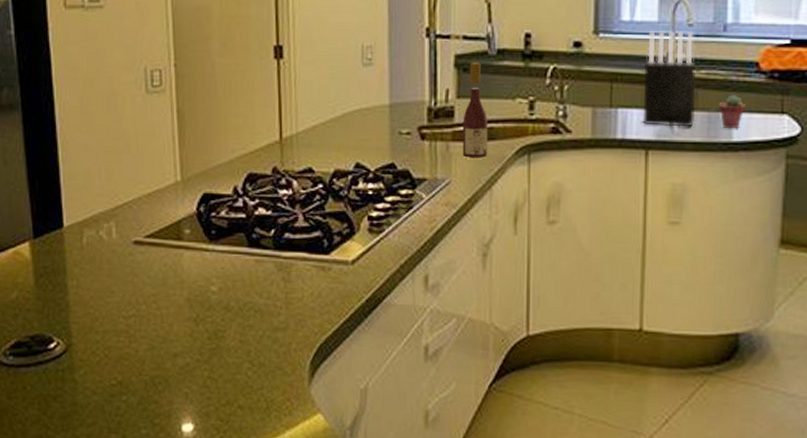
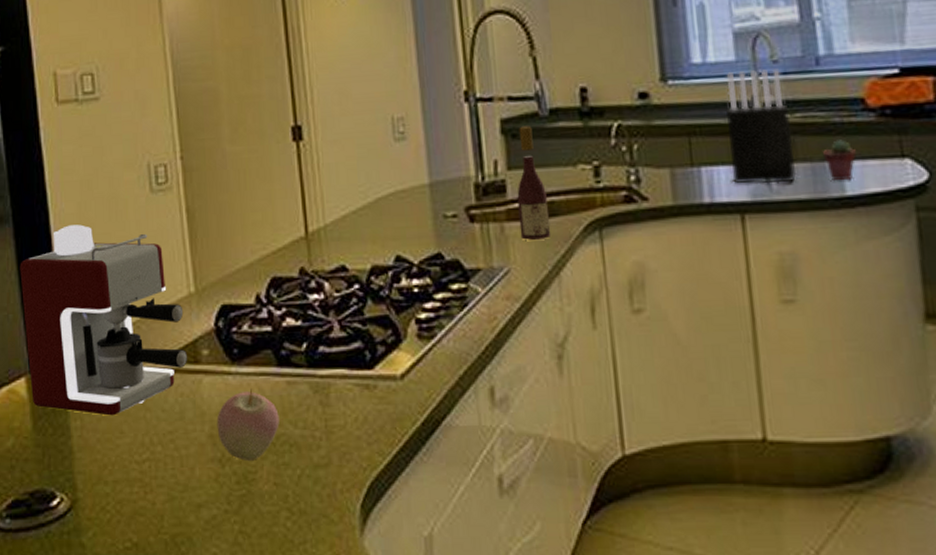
coffee maker: none [27,116,172,278] -> present [20,224,188,416]
apple: none [194,264,247,322] -> present [216,389,280,461]

